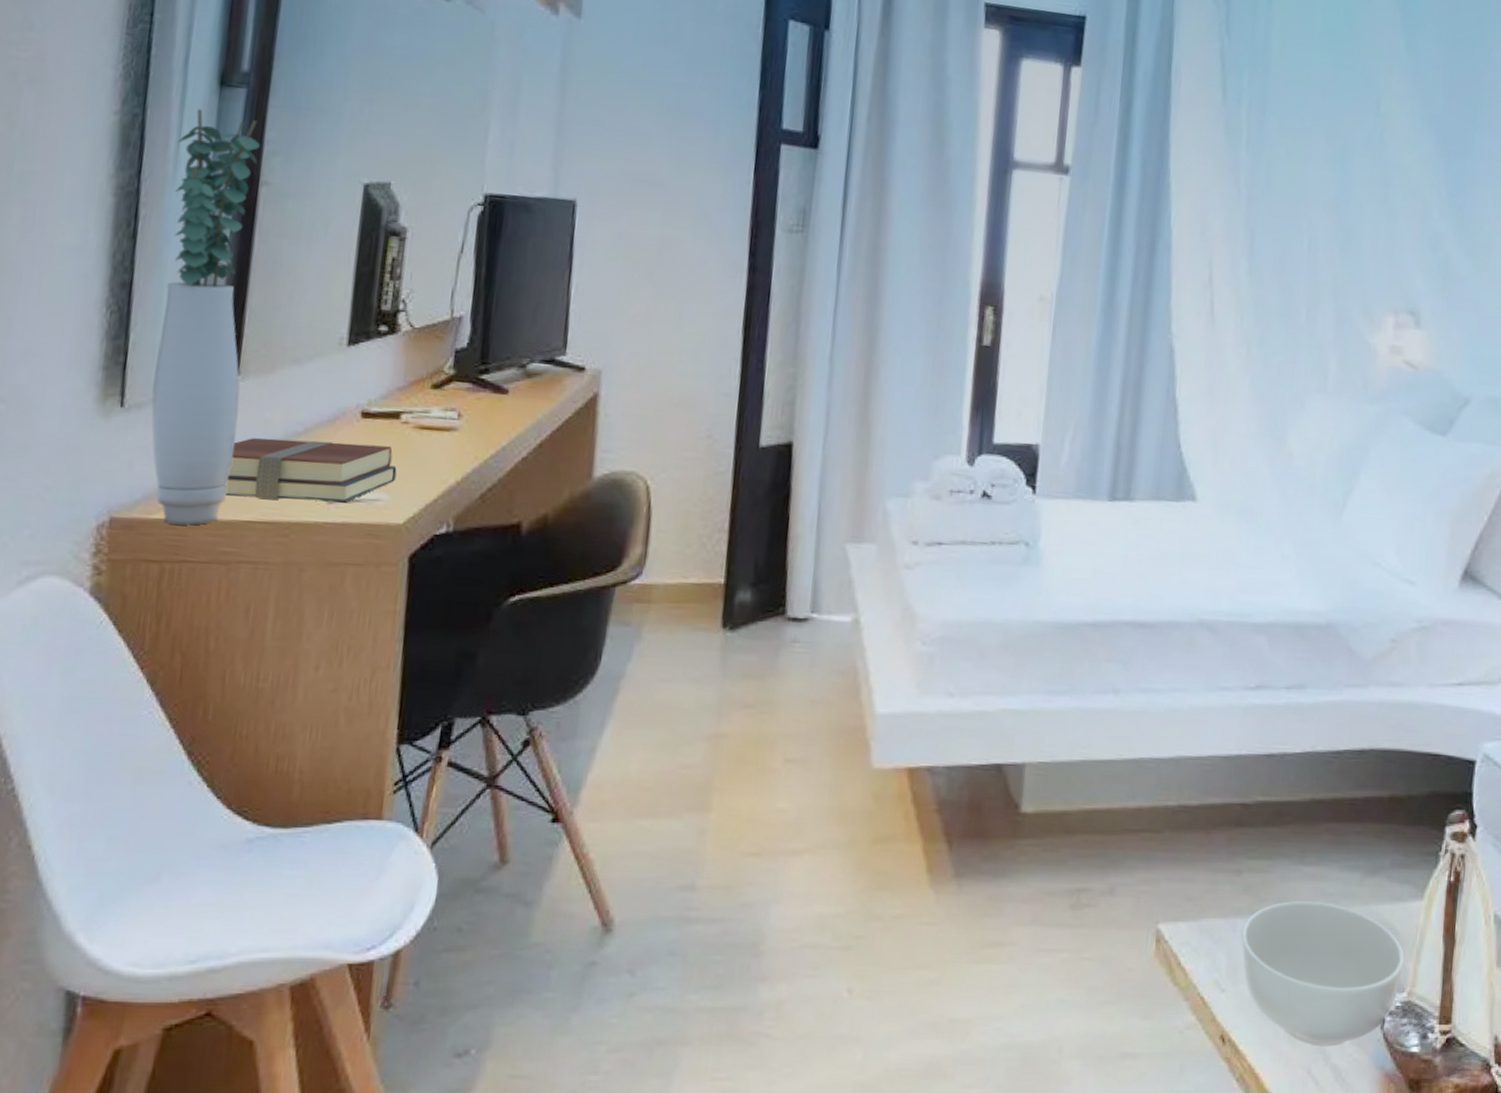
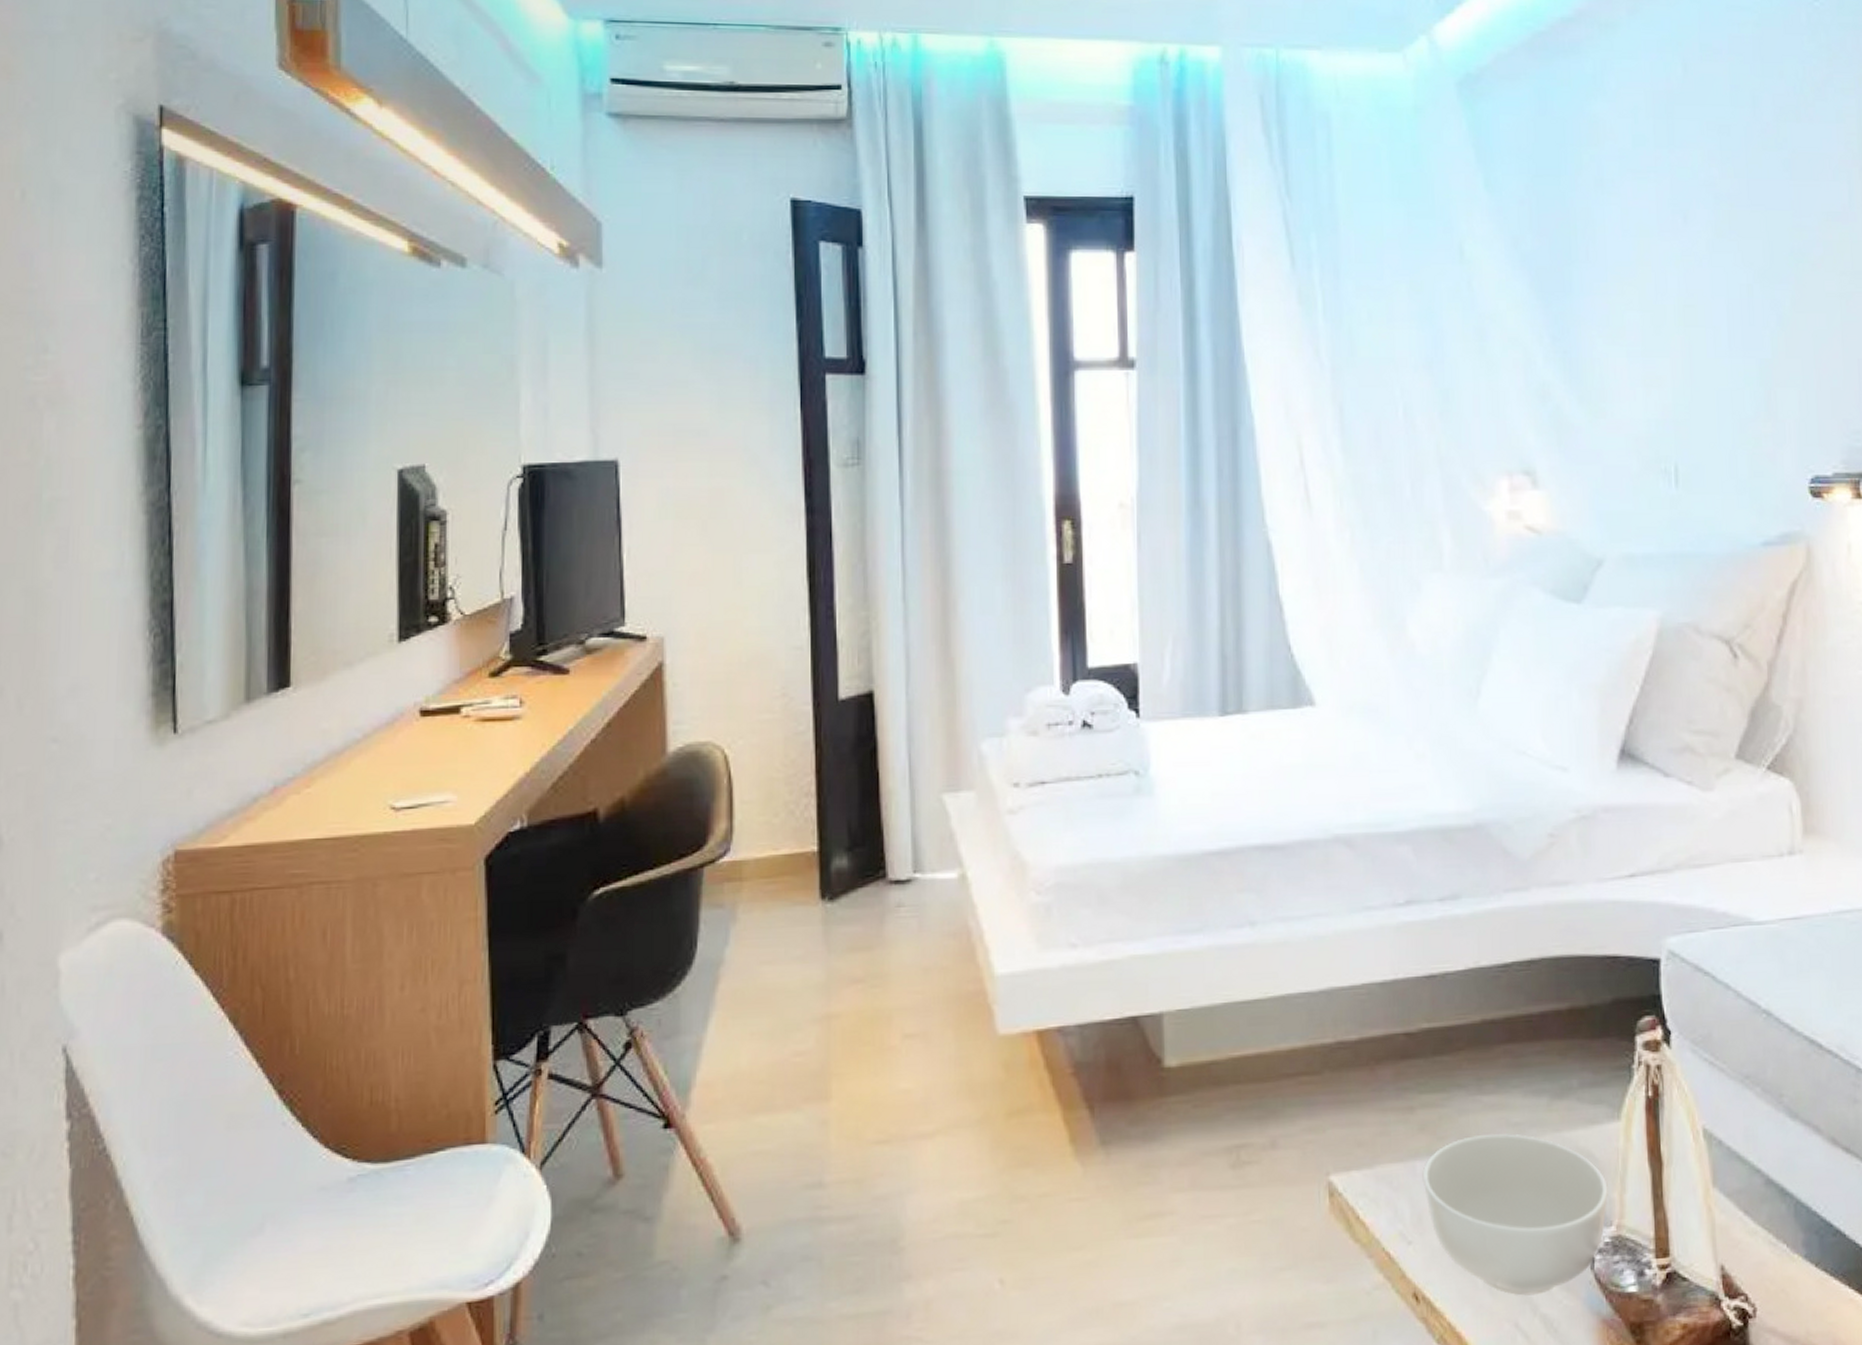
vase: present [151,109,261,525] -> none [203,413,295,851]
books: present [225,438,397,503] -> none [288,744,463,815]

